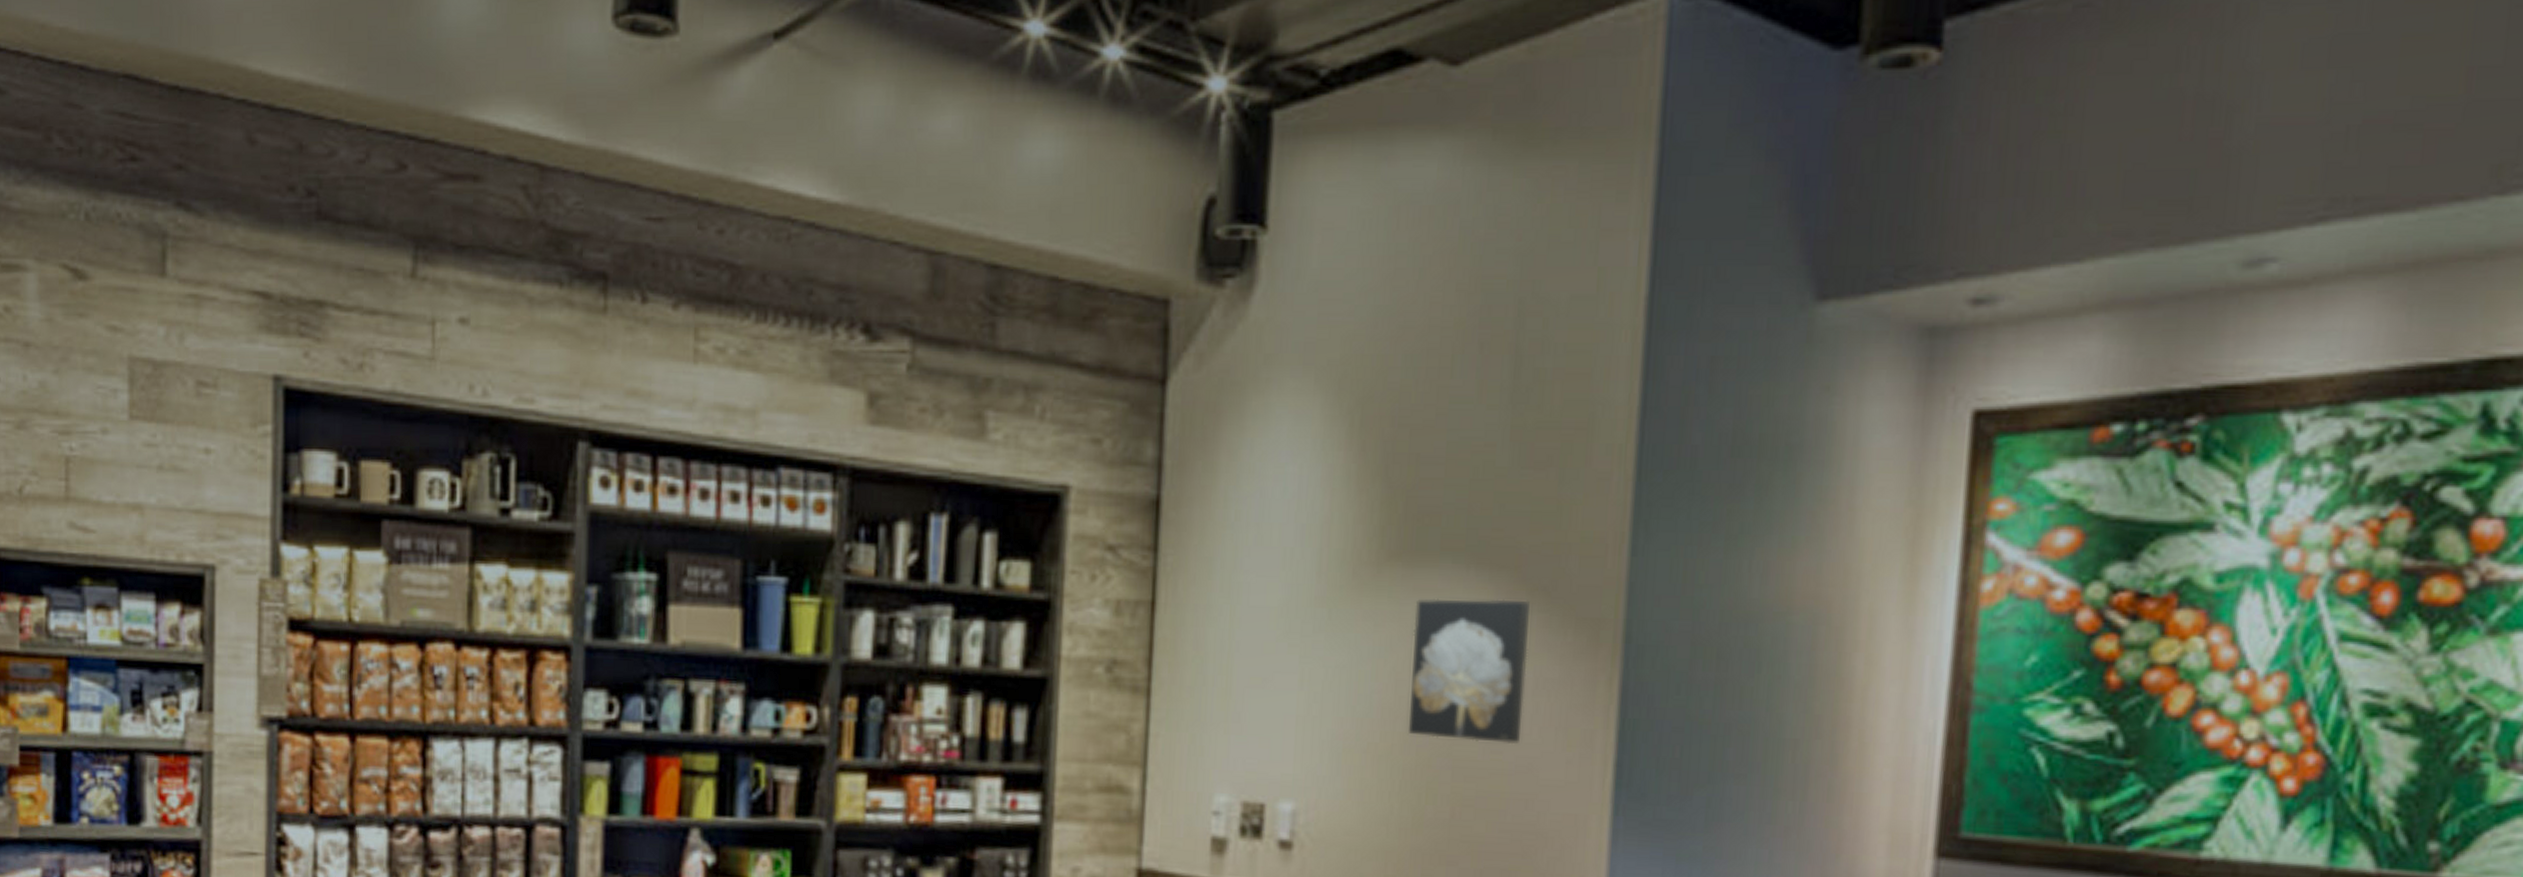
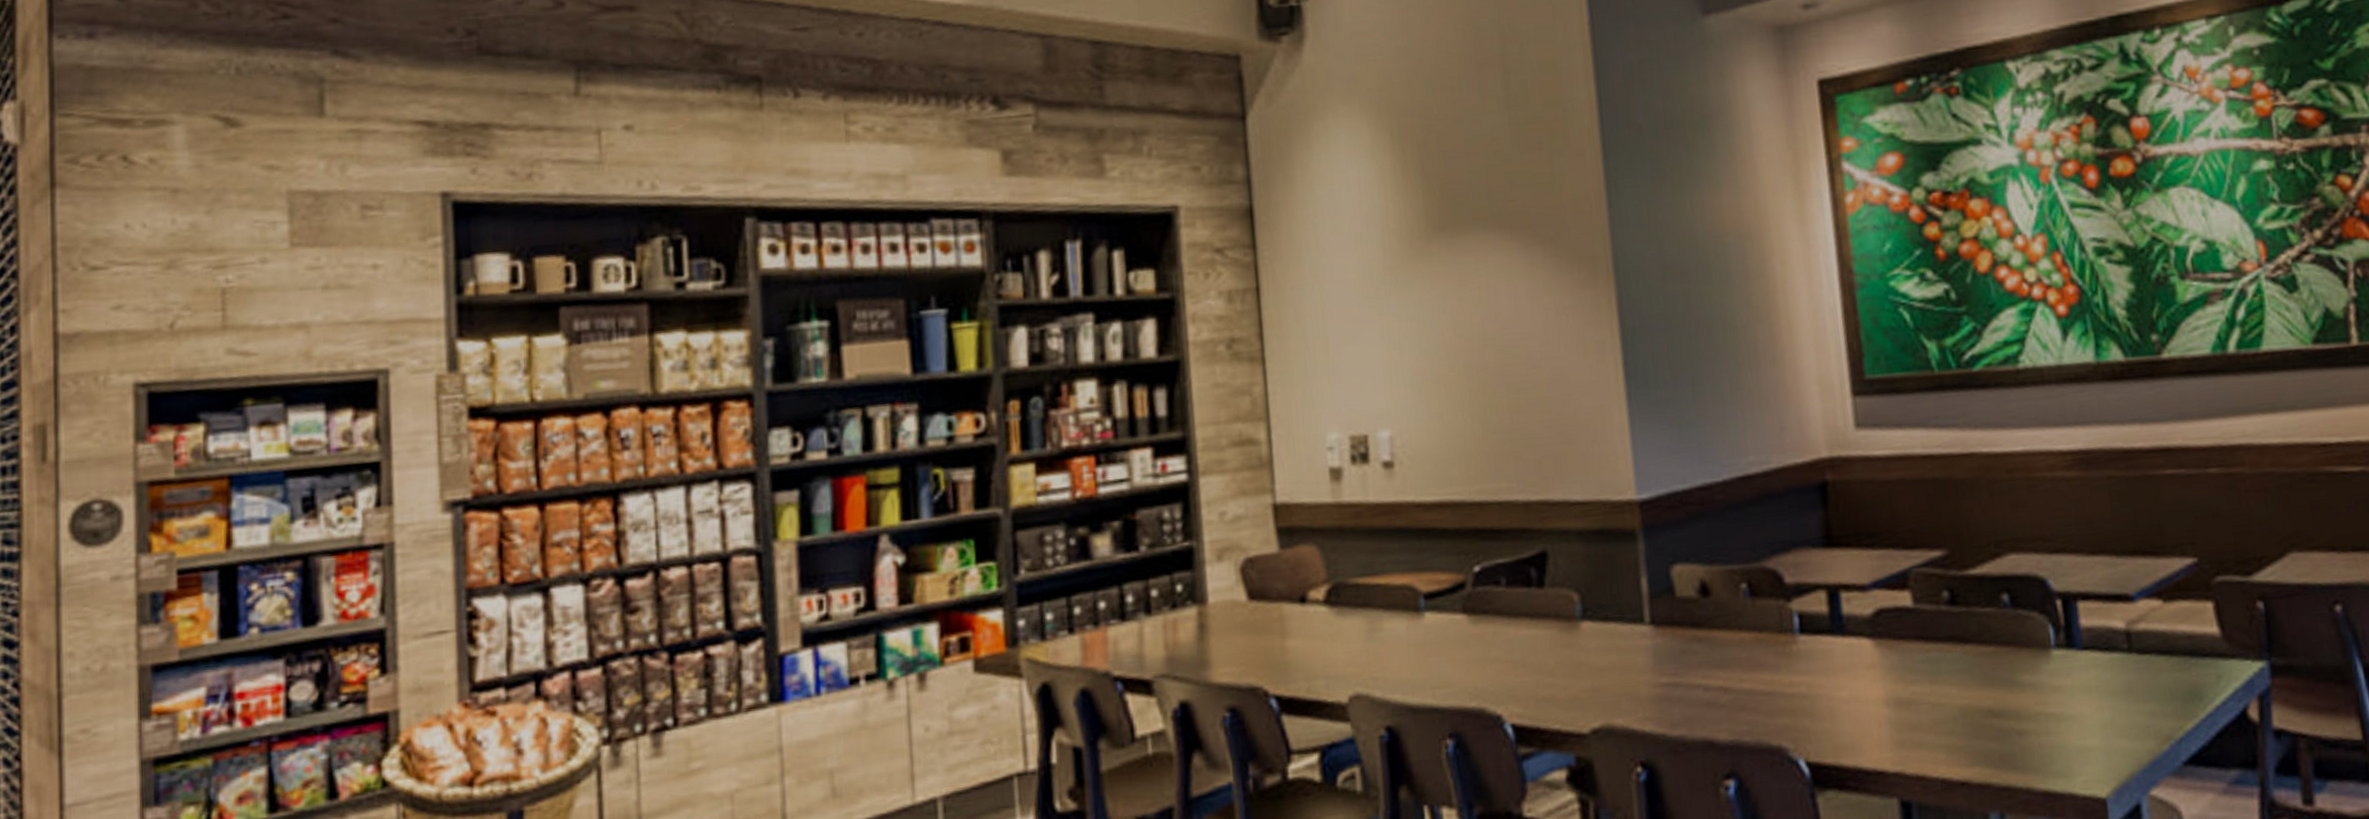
wall art: present [1407,598,1530,744] -> none [1460,250,1553,363]

